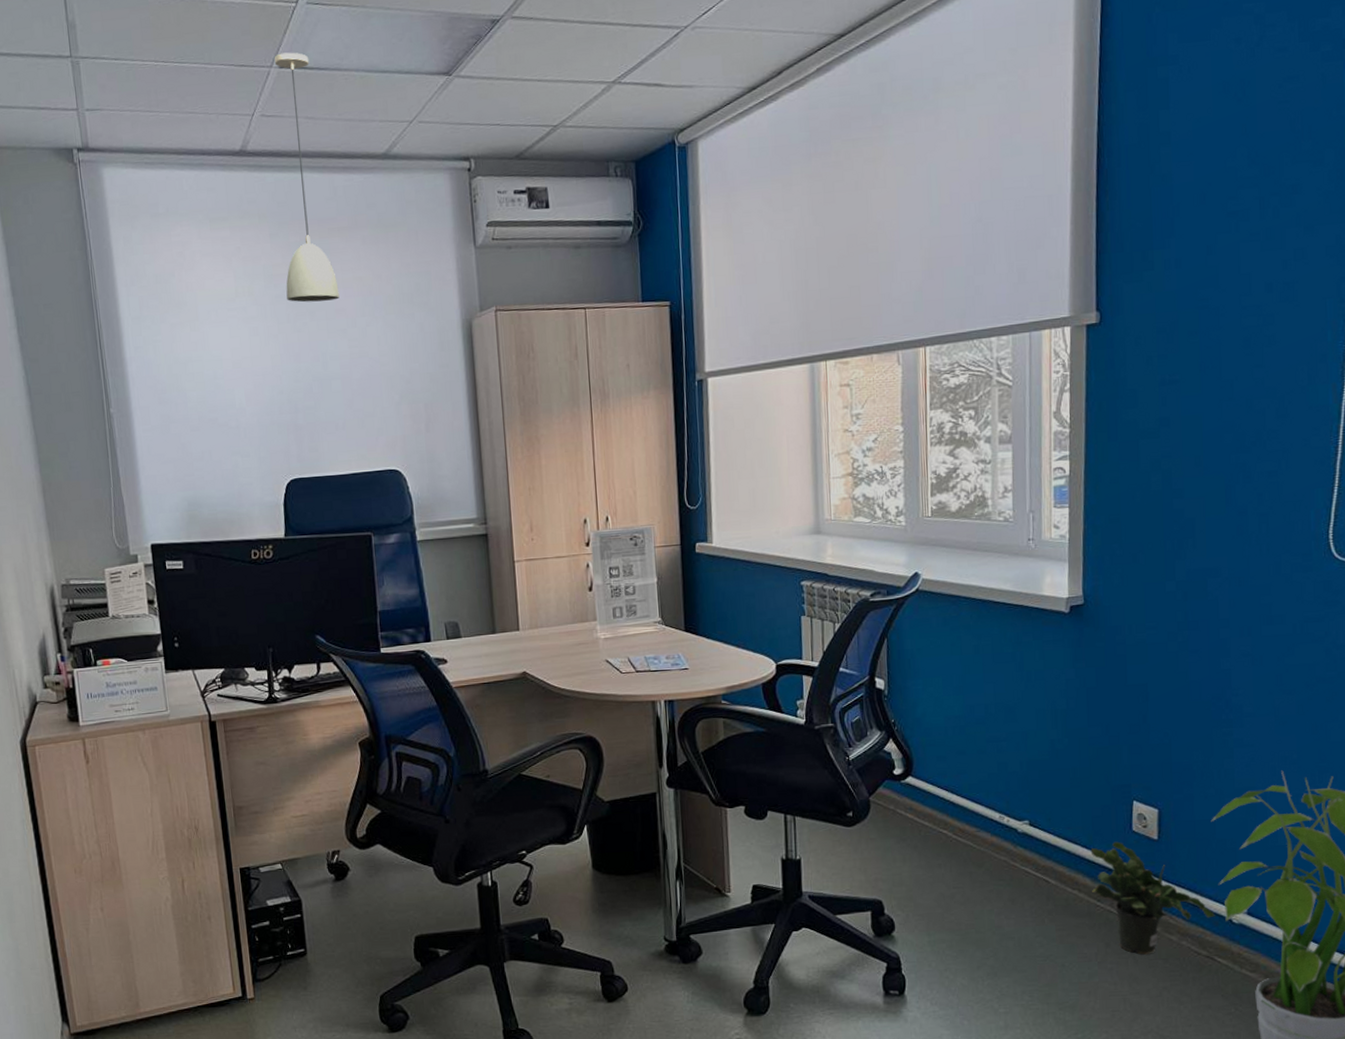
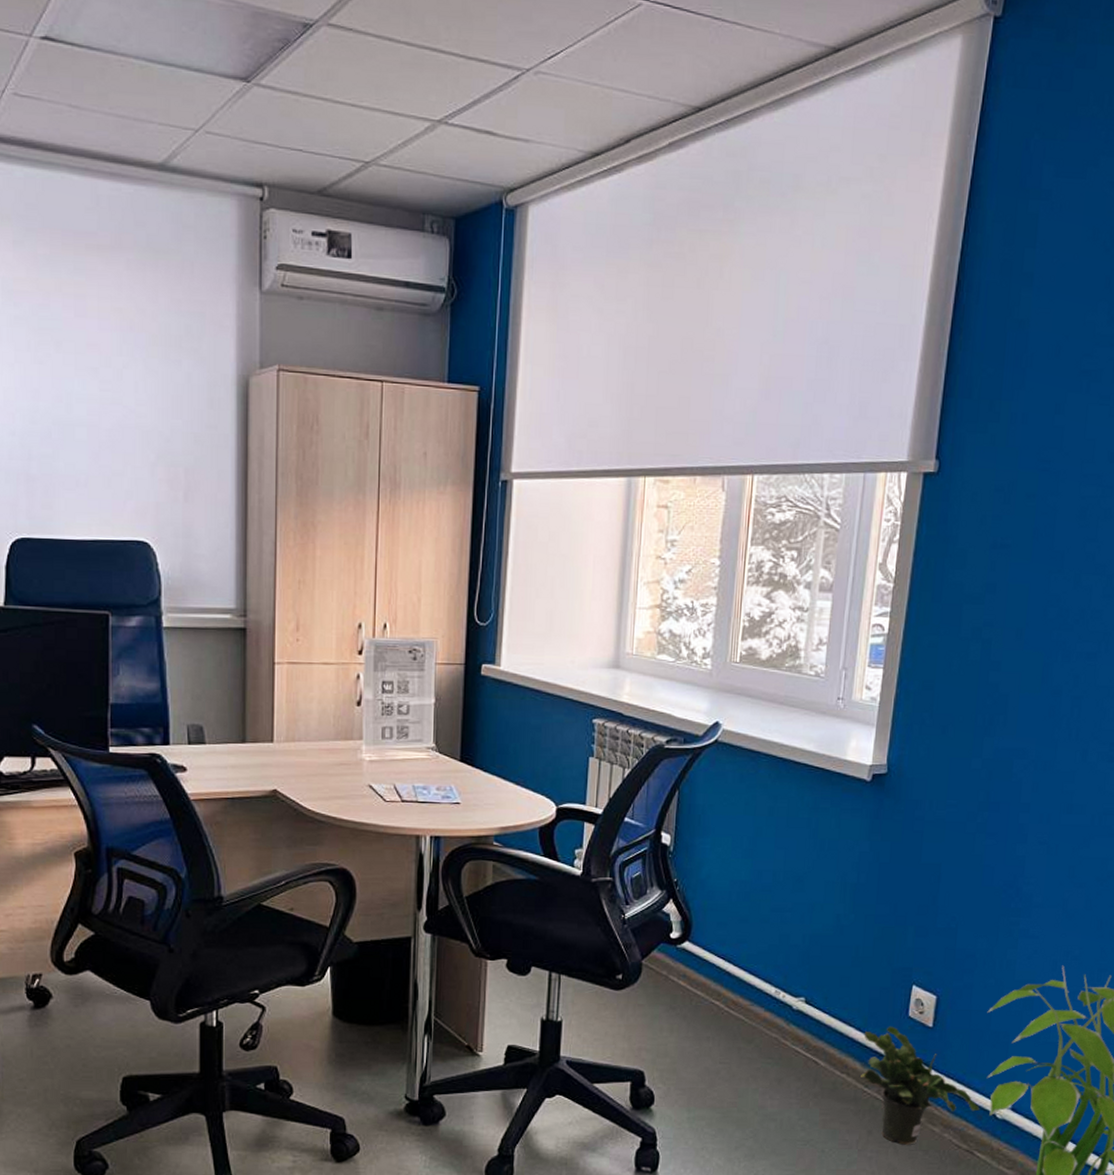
light fixture: present [274,52,340,303] -> none [28,21,93,331]

